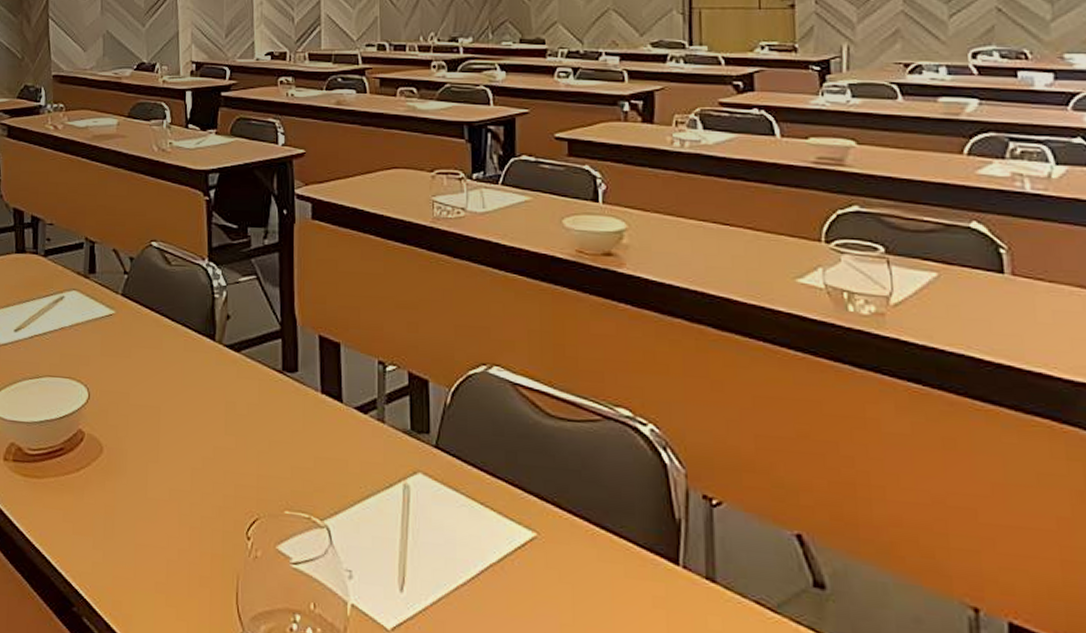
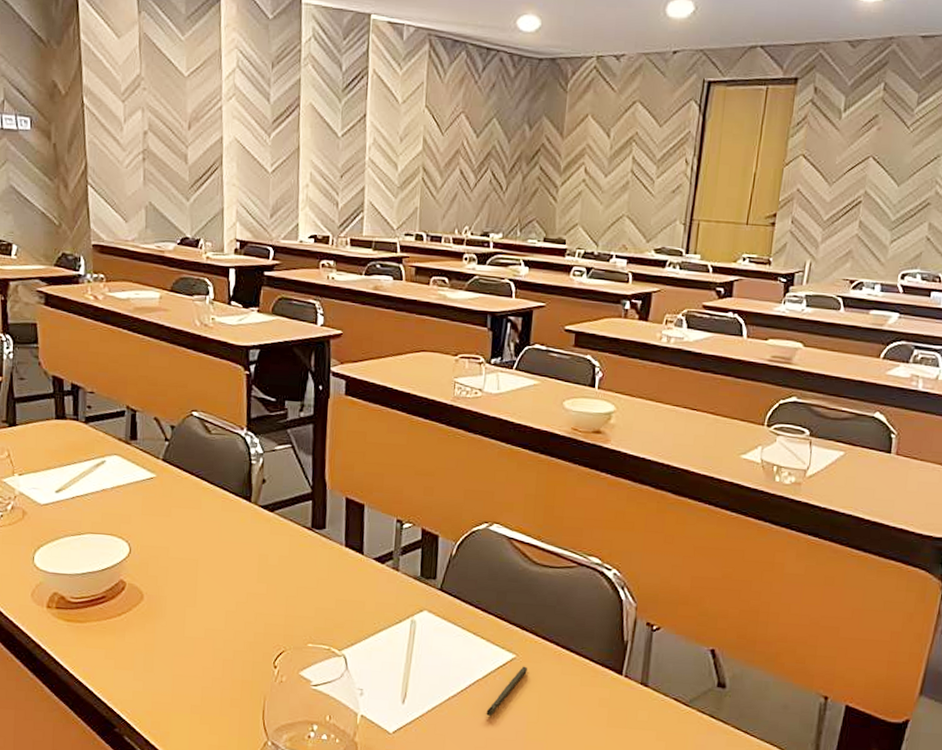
pen: none [506,548,553,614] -> present [486,666,527,716]

